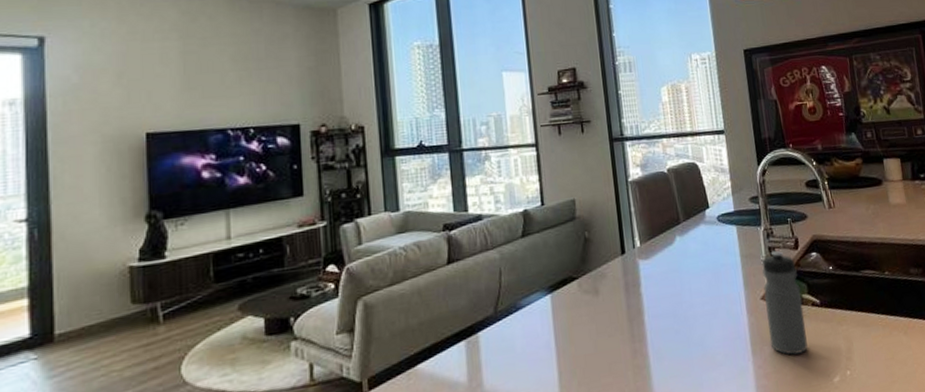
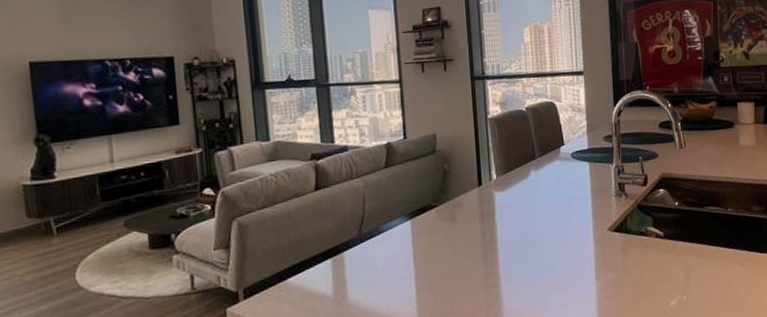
water bottle: present [762,249,808,355] -> none [610,185,649,281]

